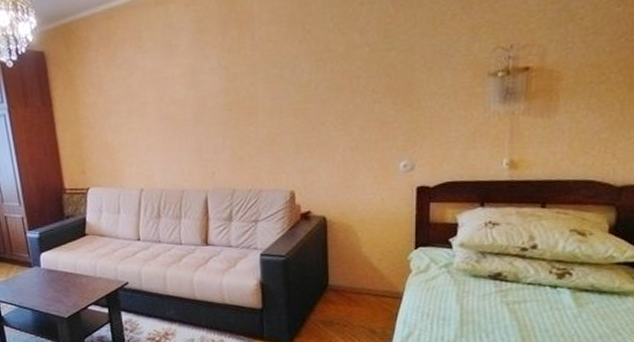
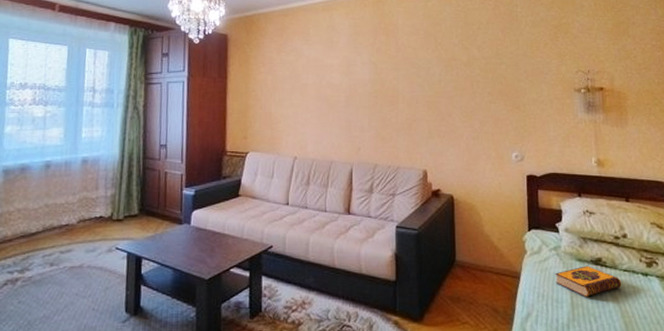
hardback book: none [443,281,524,313] -> present [555,266,622,297]

